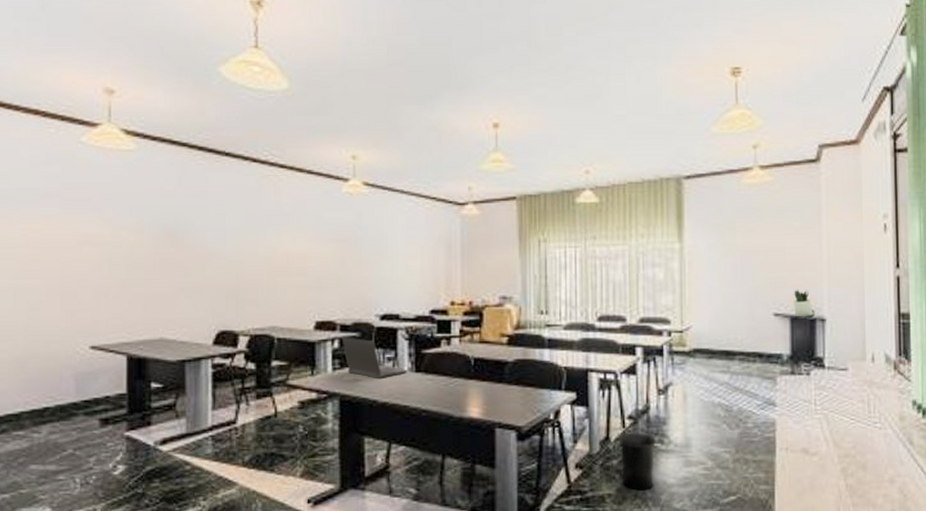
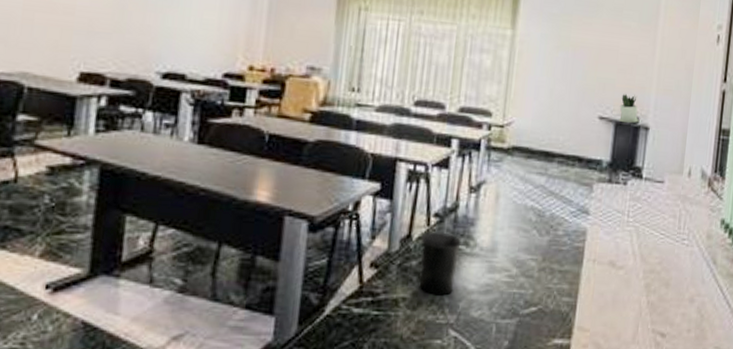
laptop computer: present [342,337,408,380] -> none [111,94,188,149]

